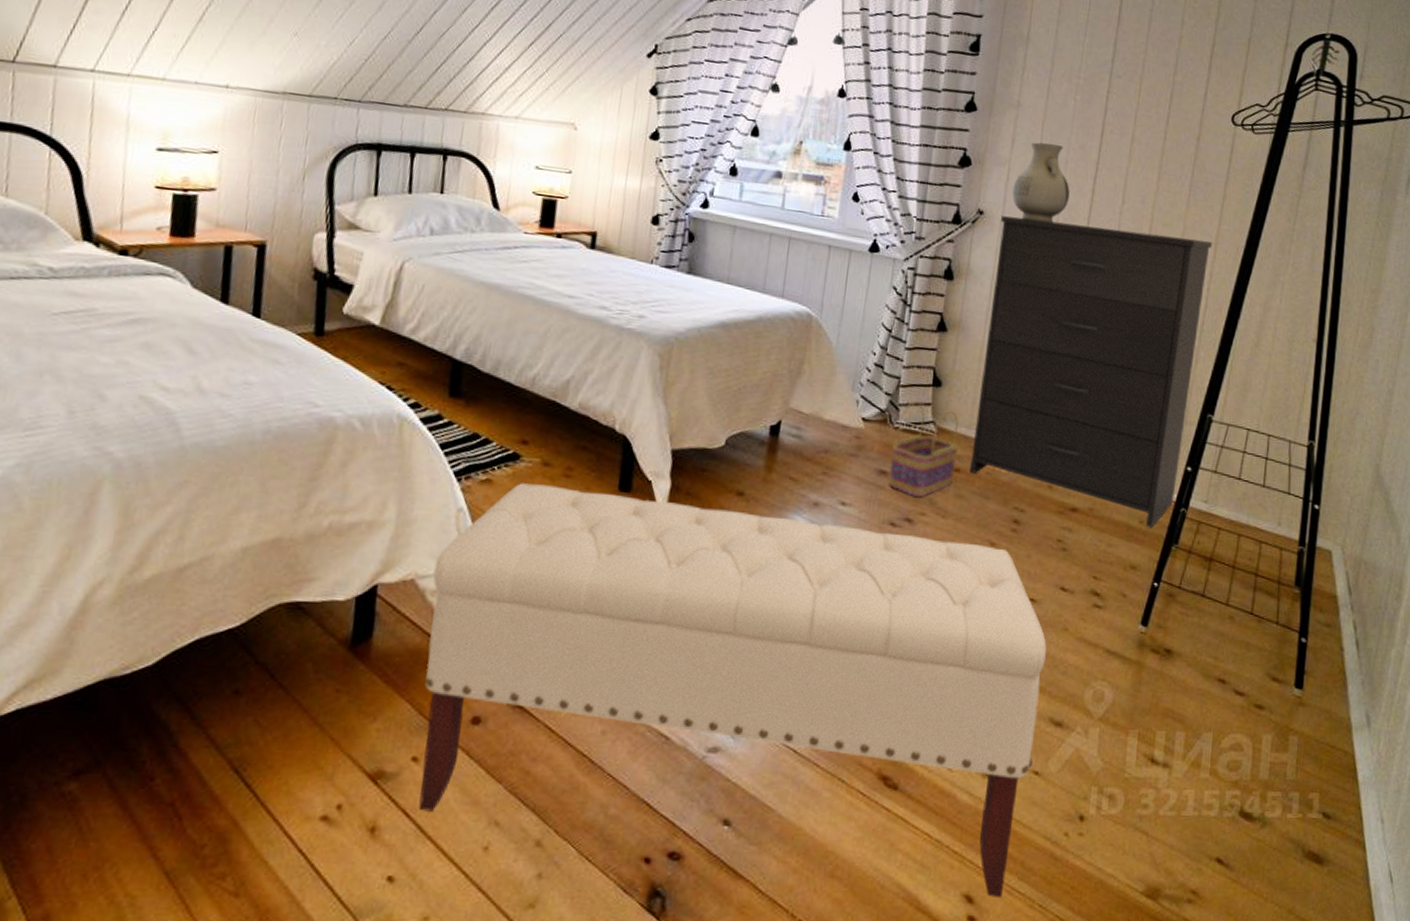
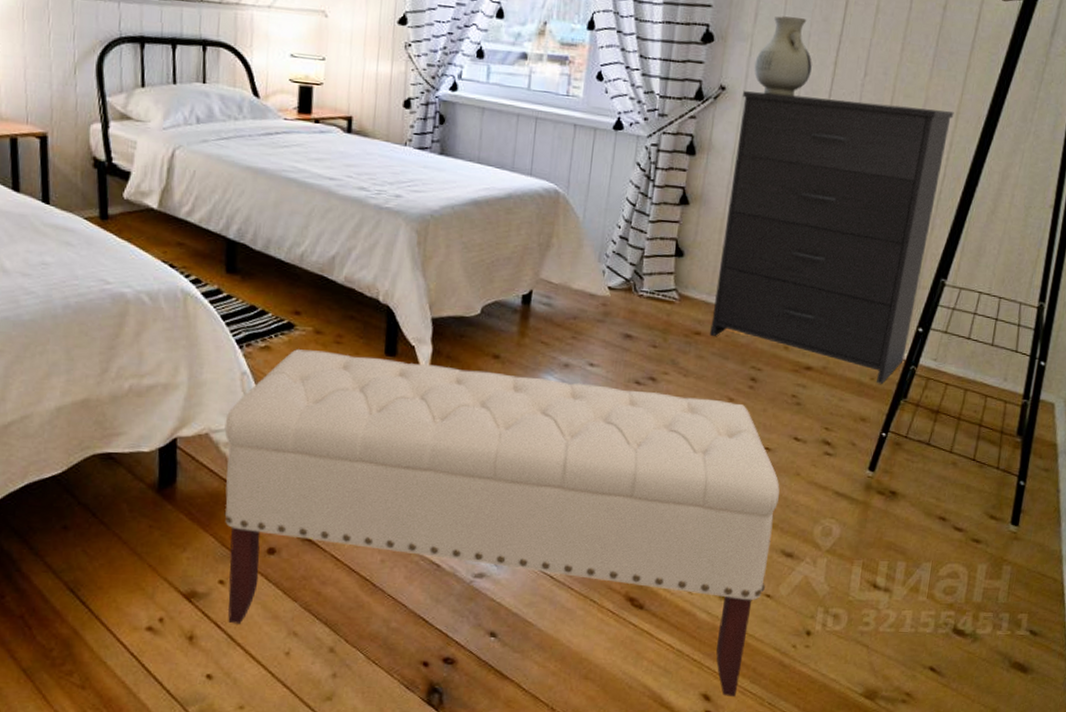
basket: present [889,400,959,497] -> none [634,270,700,358]

